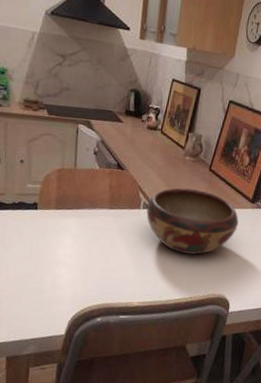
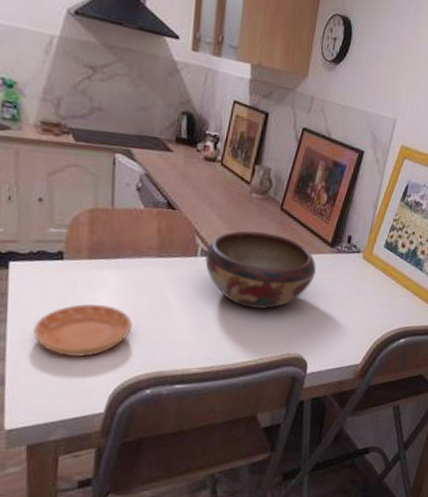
saucer: none [14,245,88,288] -> present [33,303,132,357]

